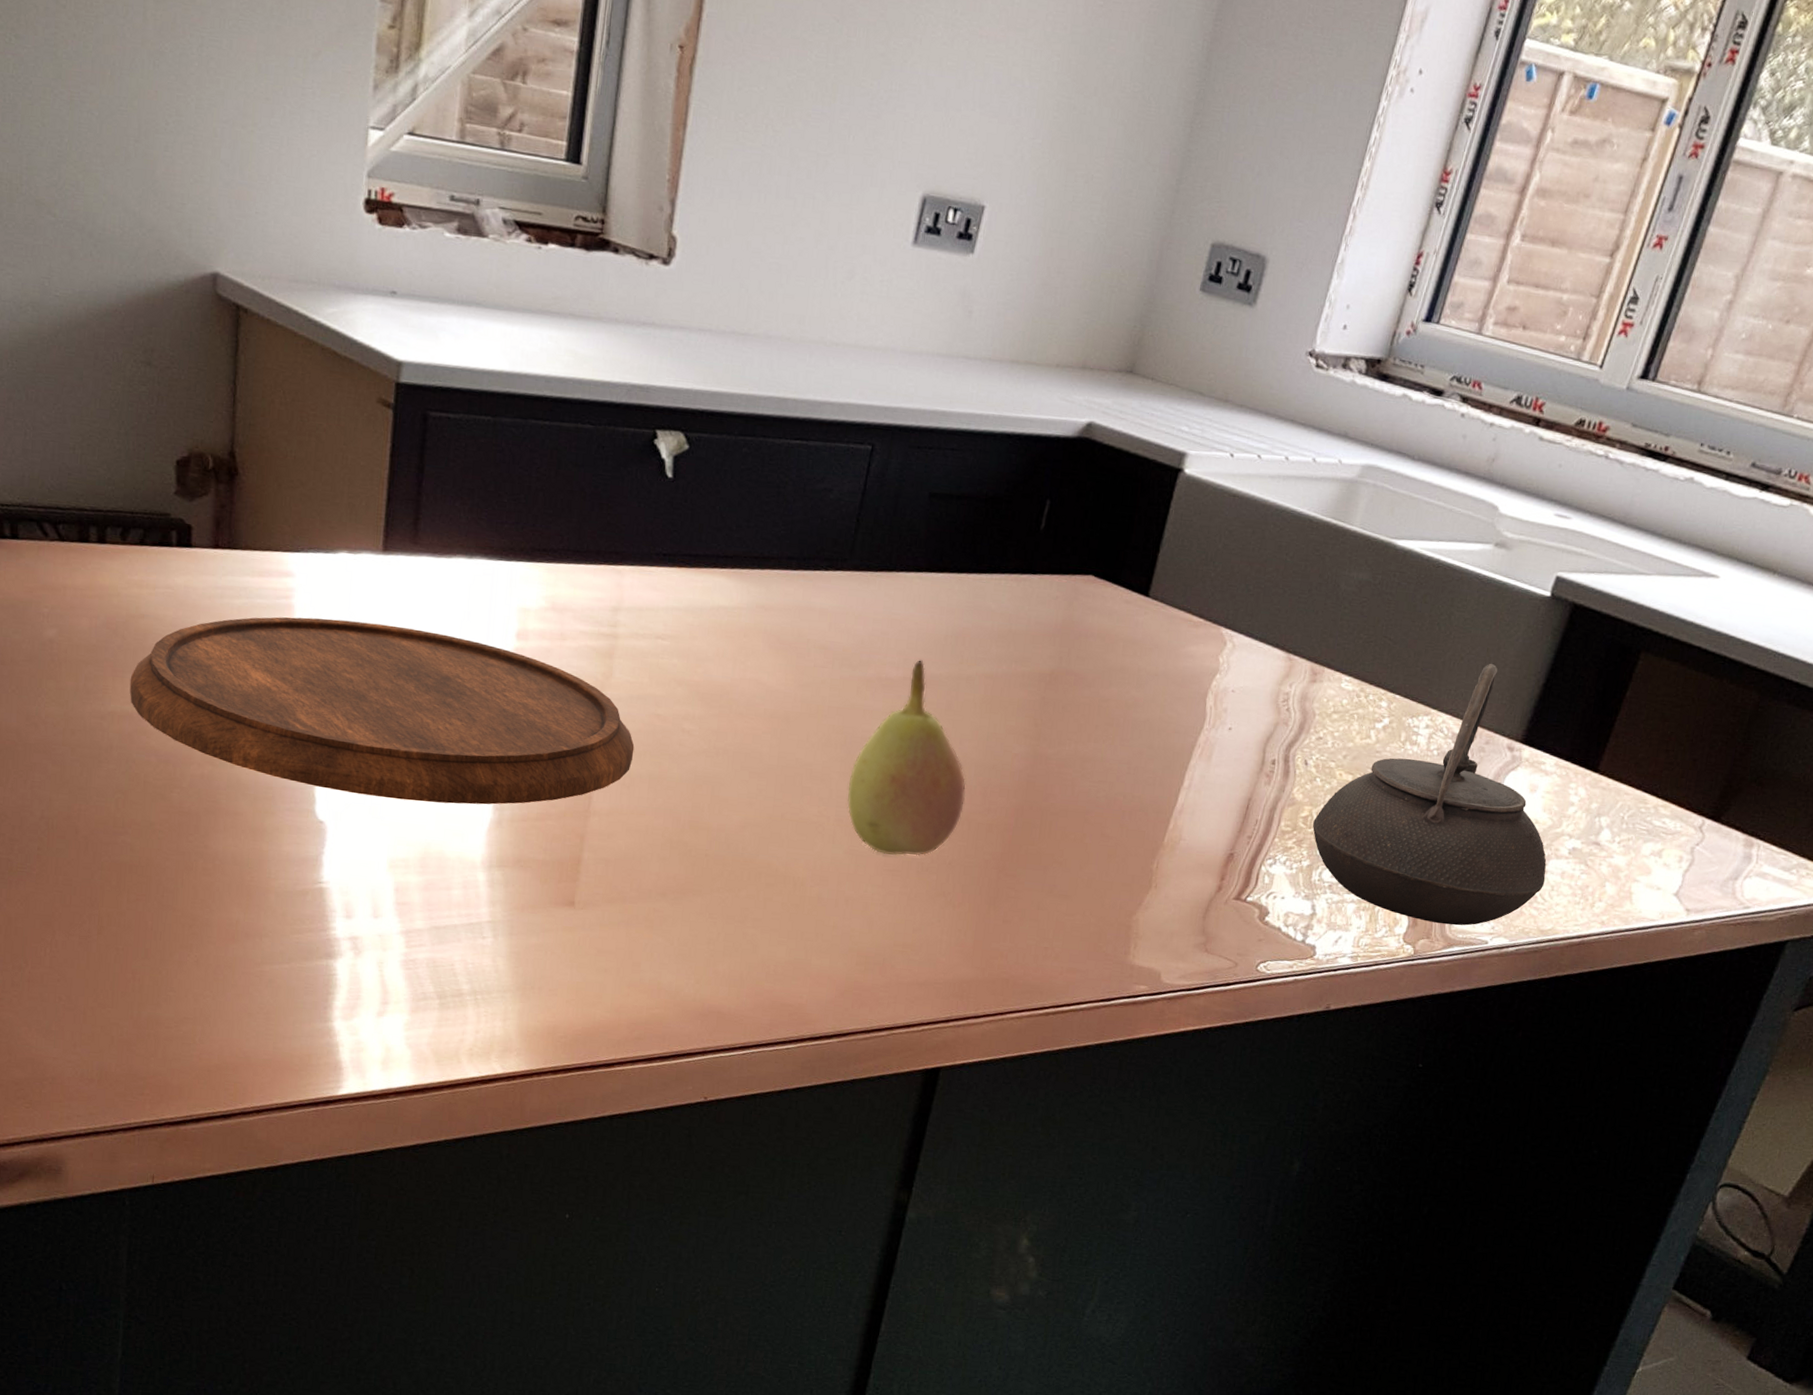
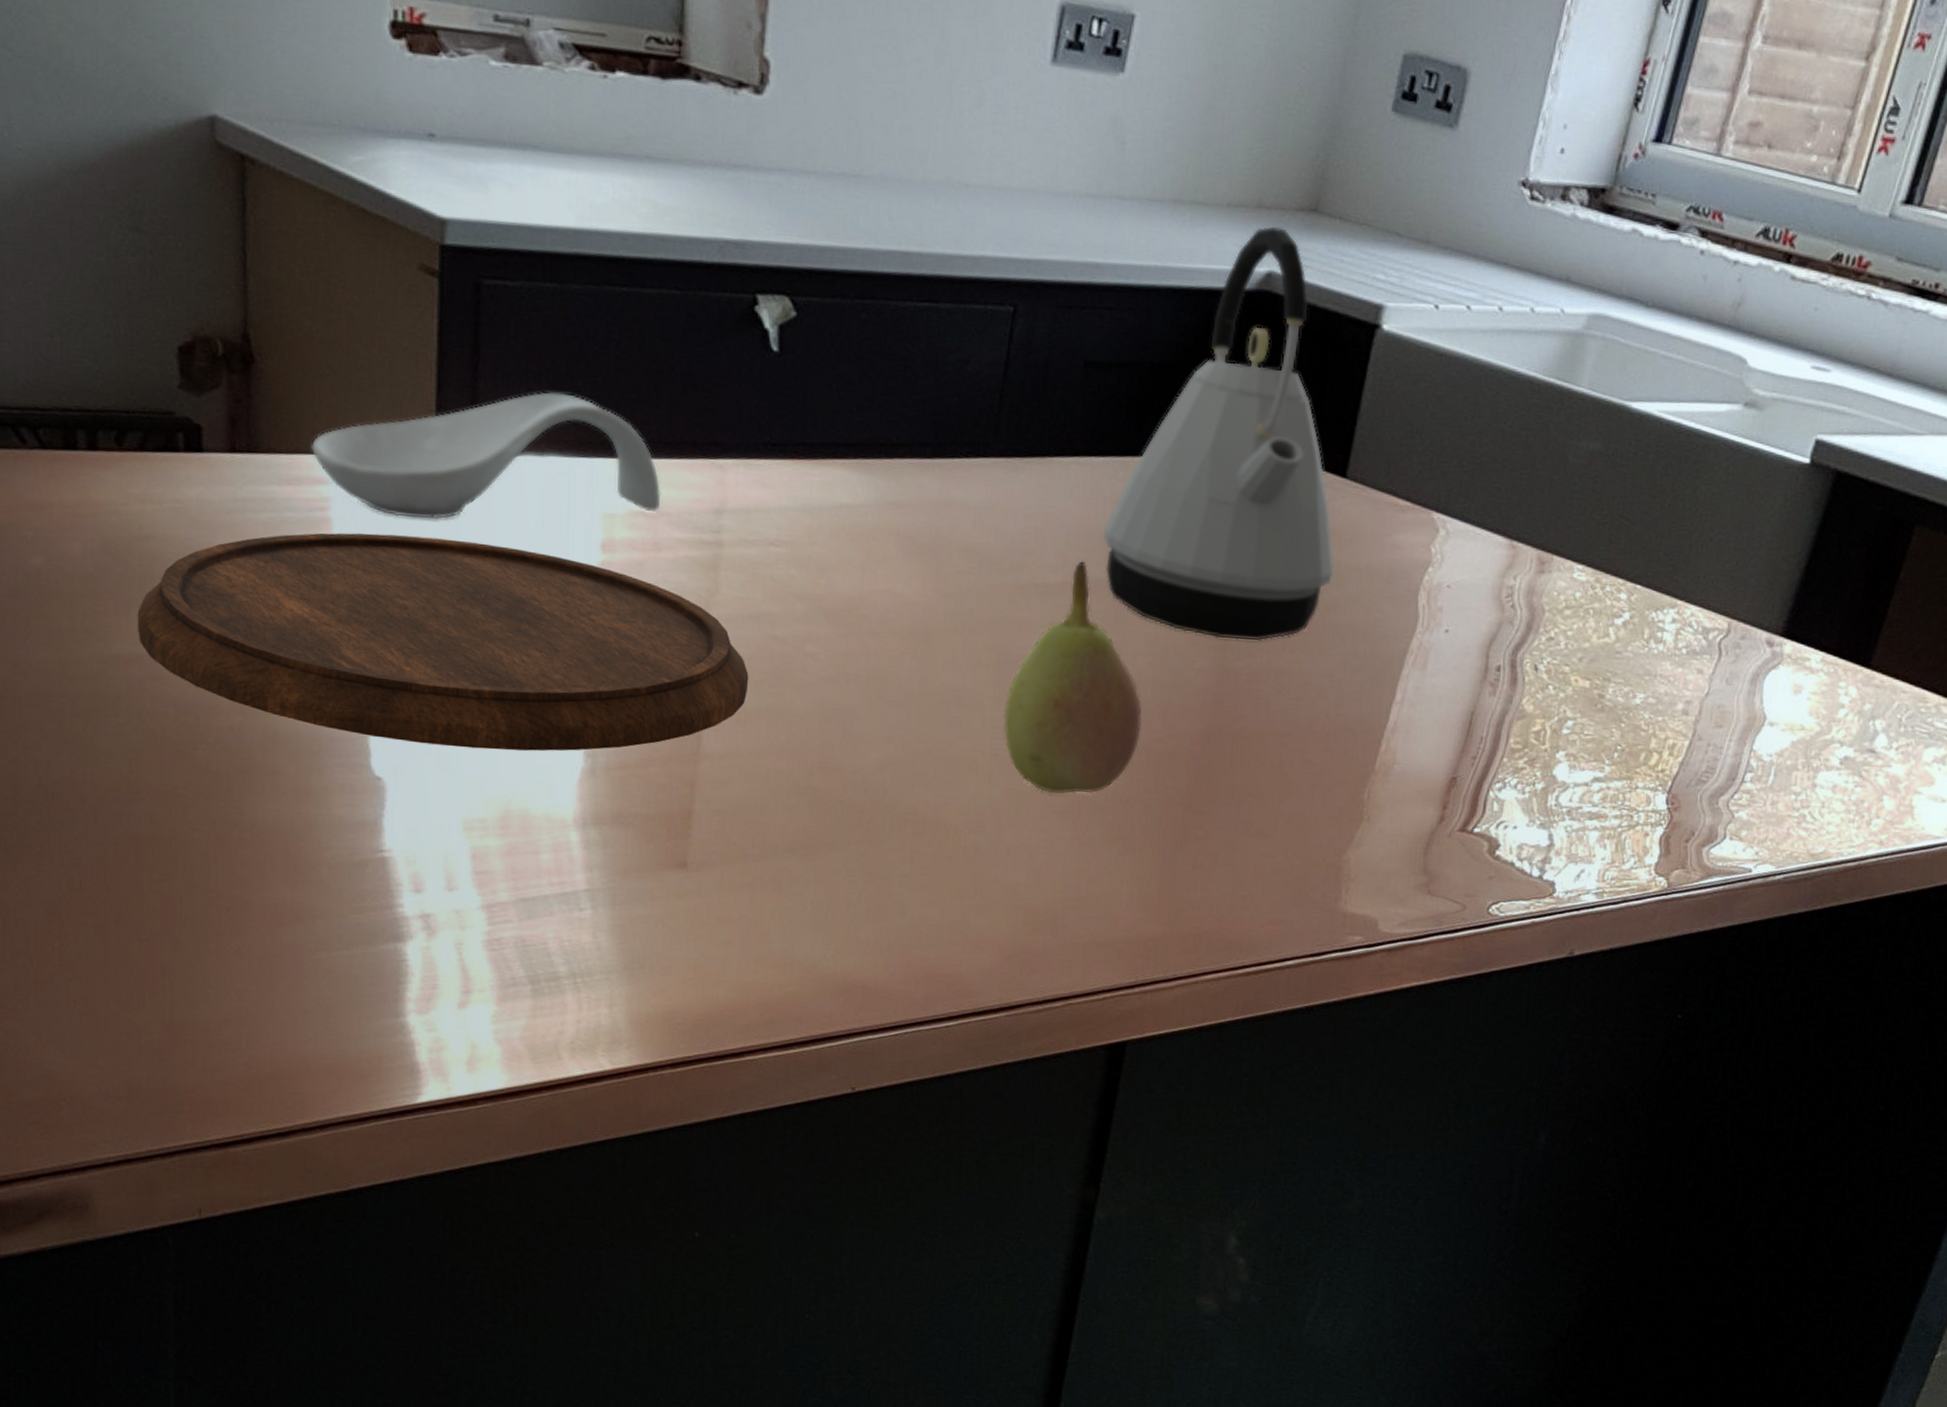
spoon rest: none [280,506,569,609] -> present [310,392,662,520]
kettle: none [938,384,1136,732] -> present [1102,226,1335,641]
teapot: present [1312,664,1547,926] -> none [1546,545,1815,852]

